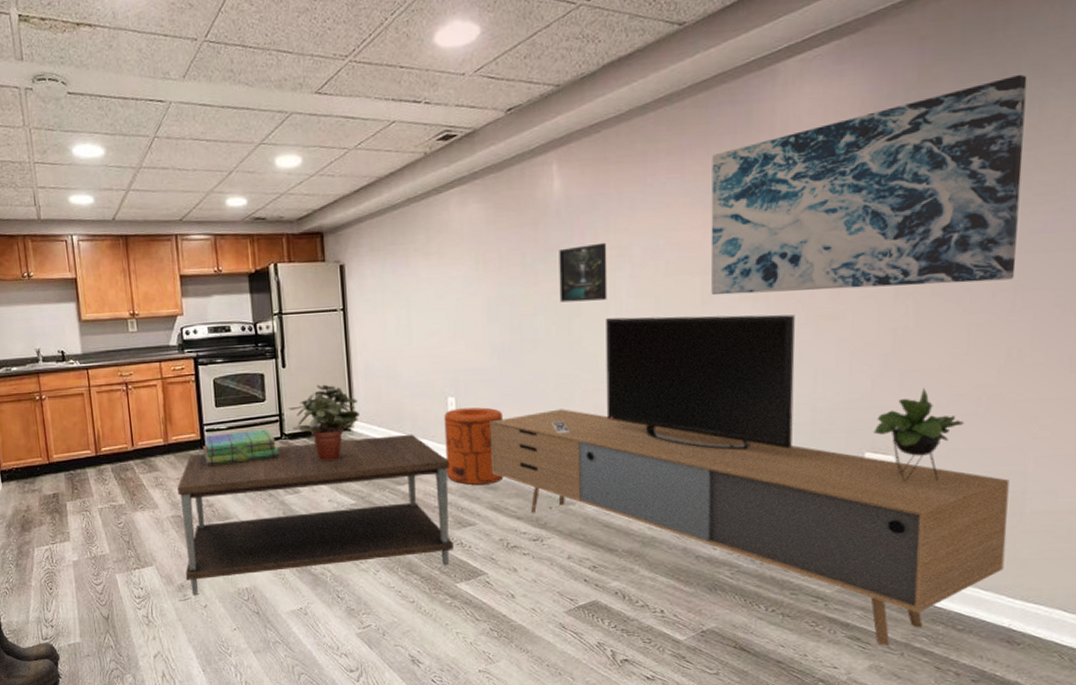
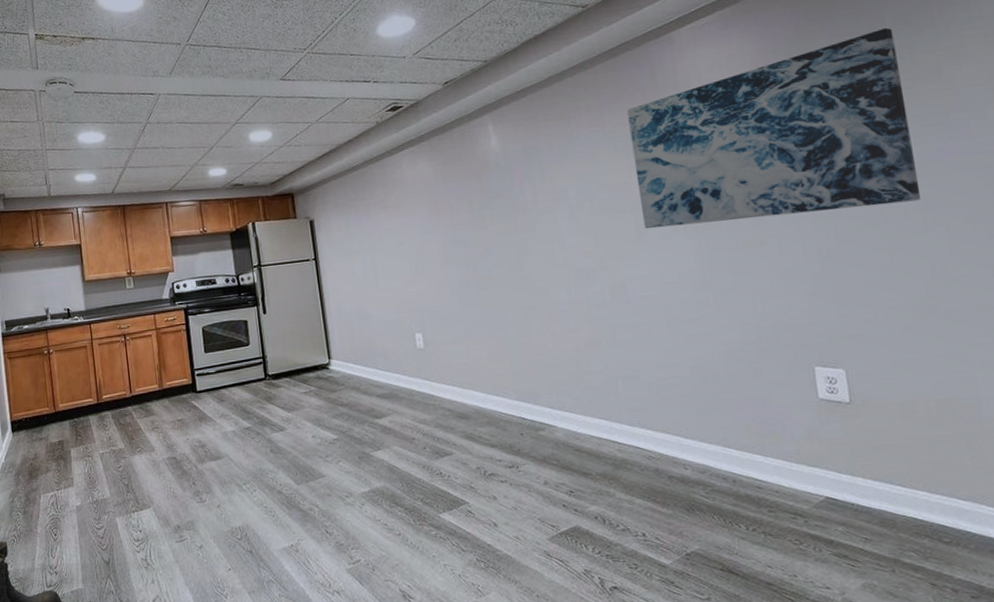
coffee table: present [177,434,453,595] -> none [172,369,434,536]
stack of books: present [202,429,280,467] -> none [194,371,265,409]
potted plant: present [288,384,359,462] -> none [270,327,336,399]
trash can: present [444,407,504,485] -> none [413,341,475,416]
media console: present [489,314,1010,646] -> none [456,242,977,563]
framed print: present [559,242,607,303] -> none [502,188,551,243]

